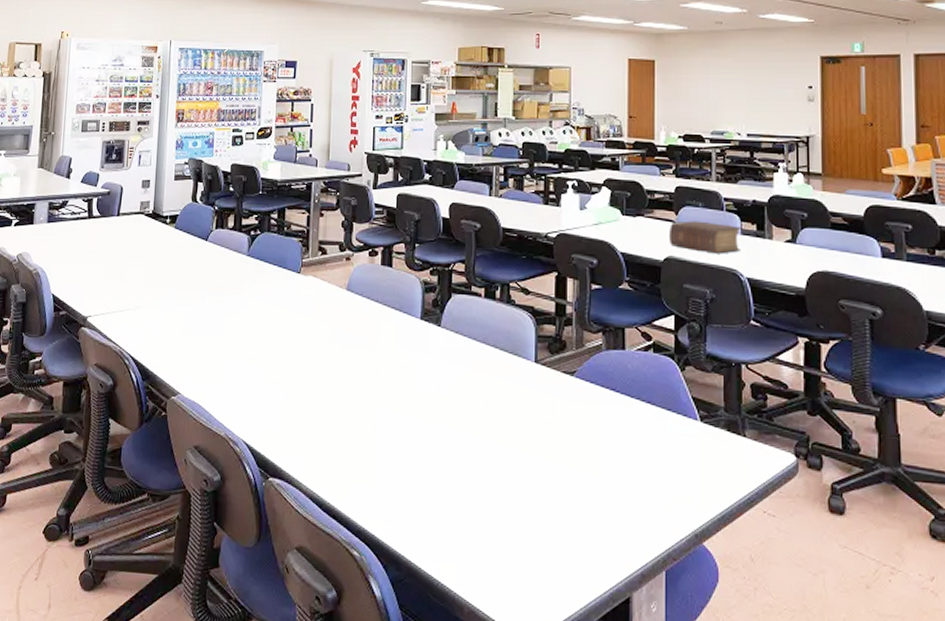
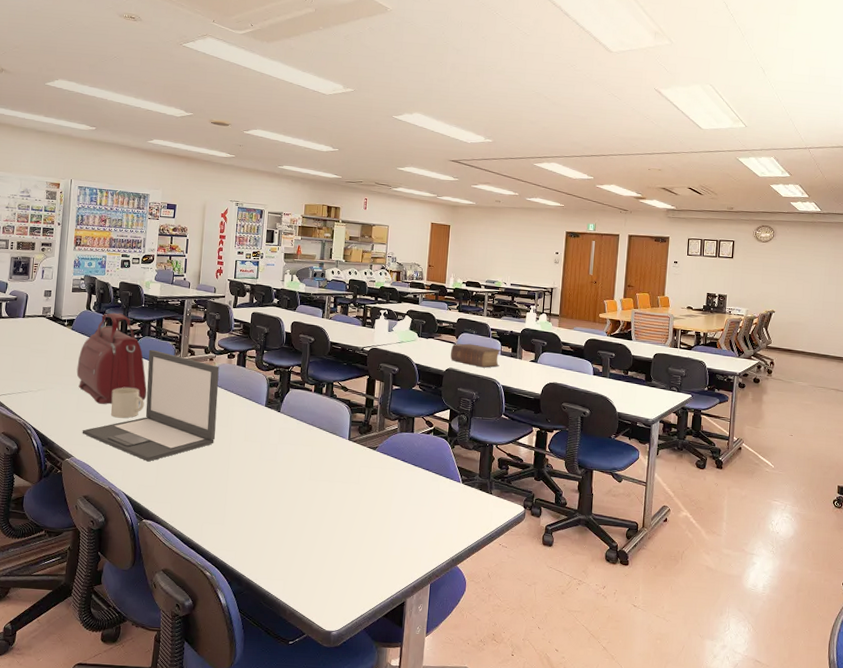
handbag: none [182,203,269,324] -> present [76,312,147,405]
laptop: none [190,249,359,399] -> present [82,349,219,462]
mug: none [224,300,266,341] -> present [110,387,144,419]

